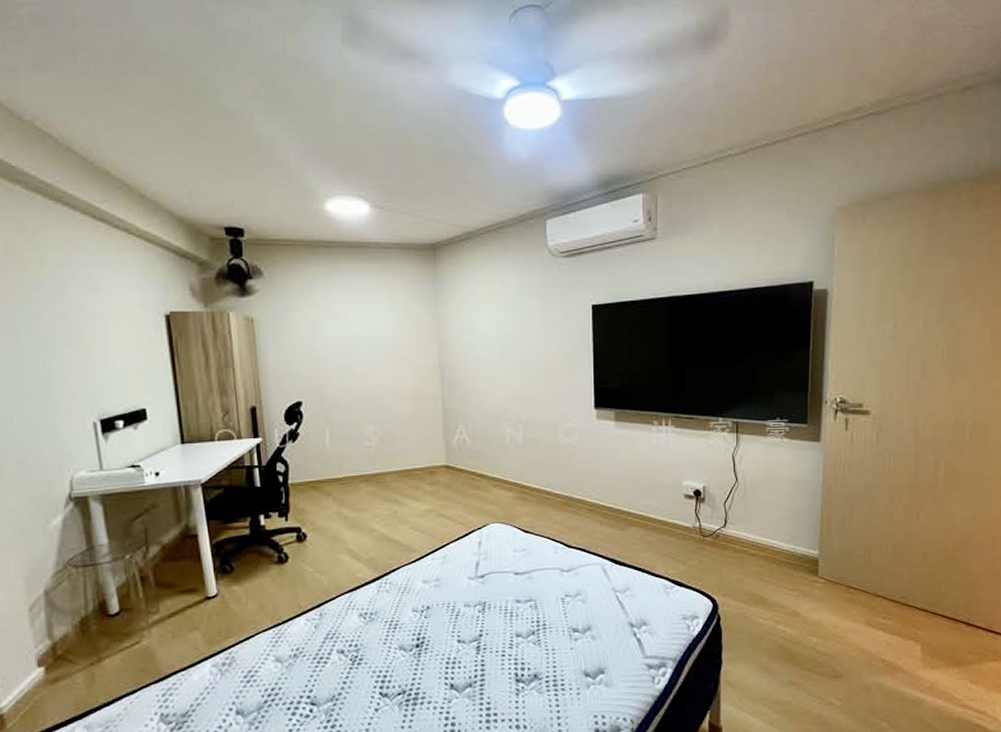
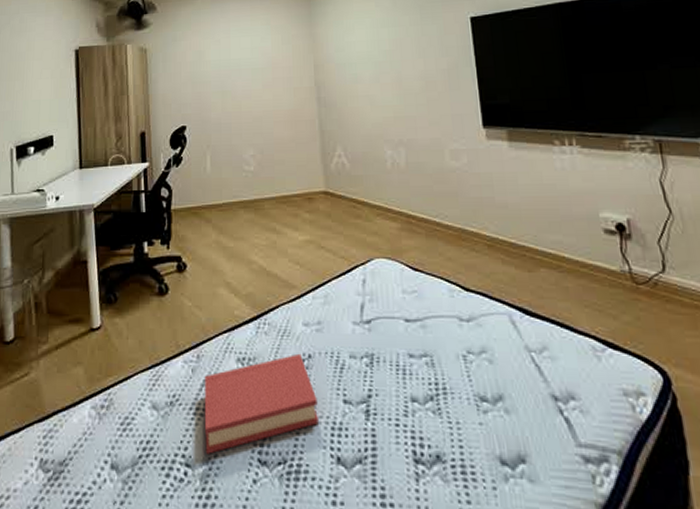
hardback book: none [328,606,435,693] -> present [205,353,318,454]

